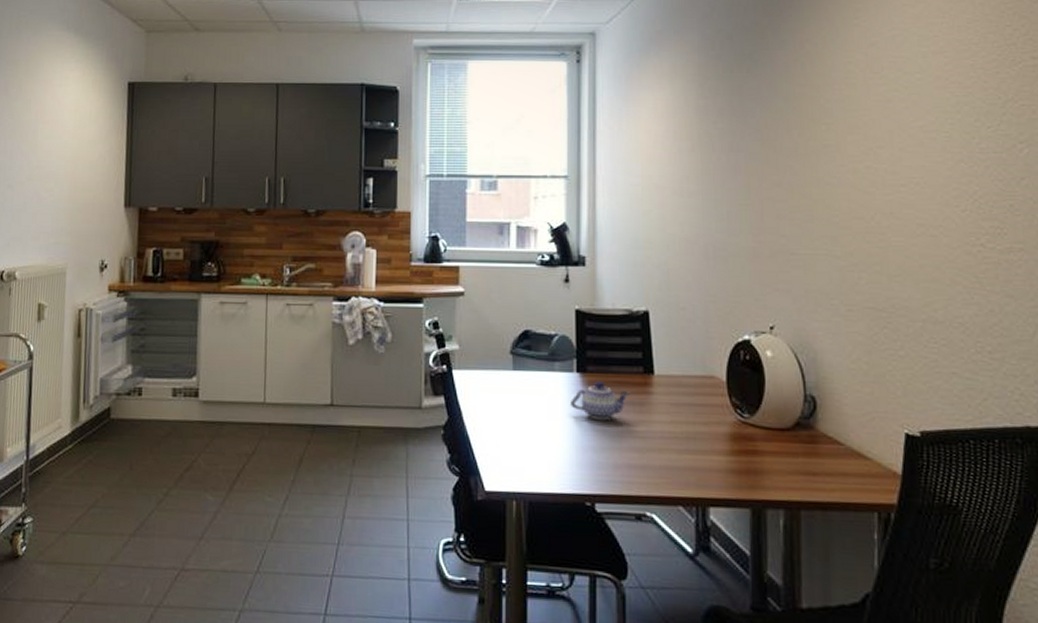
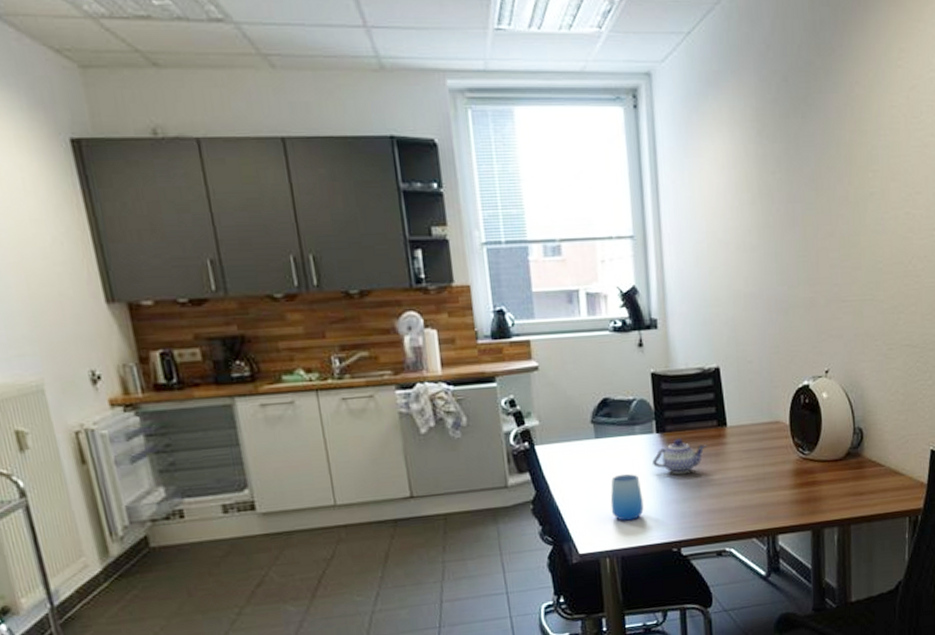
cup: none [523,412,557,463] -> present [610,474,644,521]

